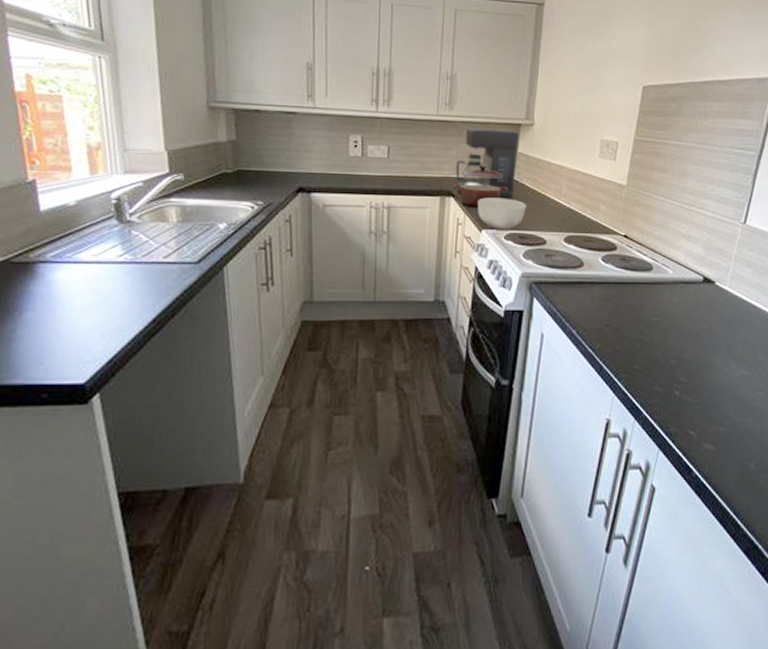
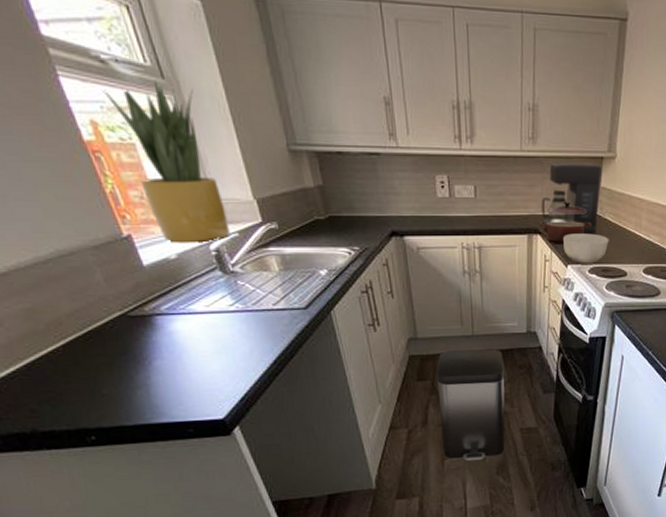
planter: none [43,41,136,191] -> present [101,79,231,243]
pedal bin: none [328,318,408,455] -> present [436,349,505,462]

